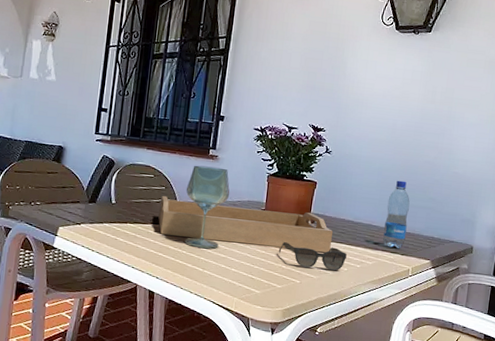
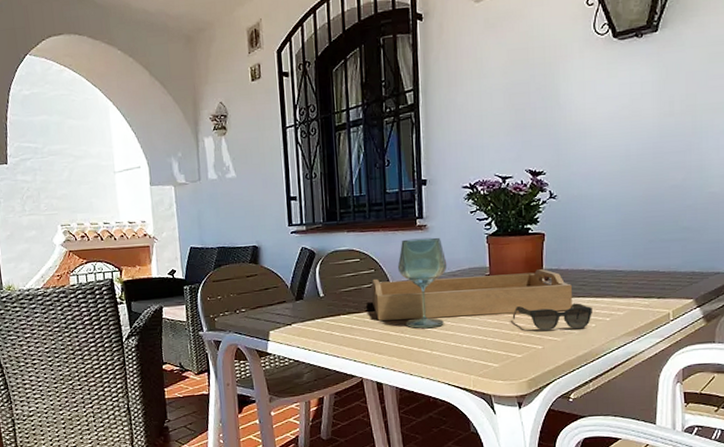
bottle: present [383,180,410,249] -> none [632,213,660,293]

